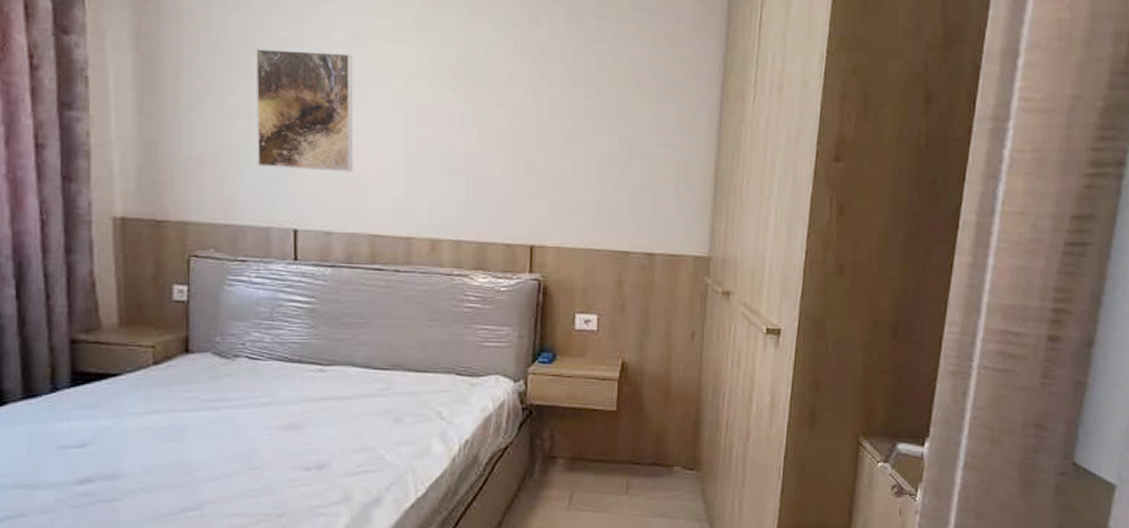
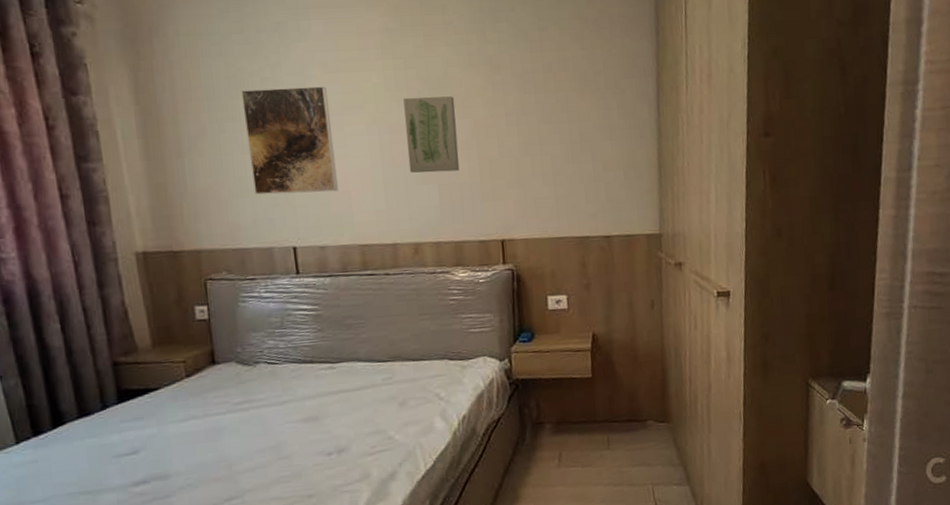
wall art: none [435,76,495,163] -> present [403,95,460,173]

